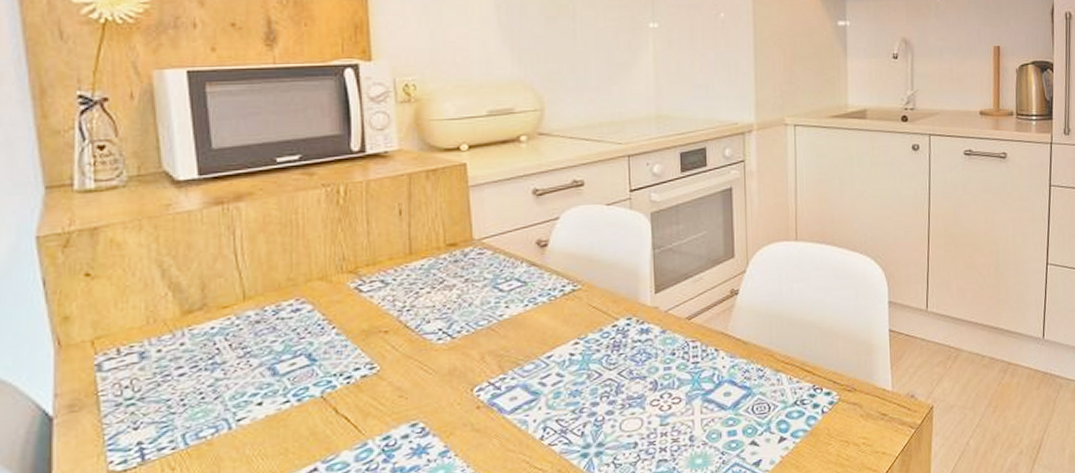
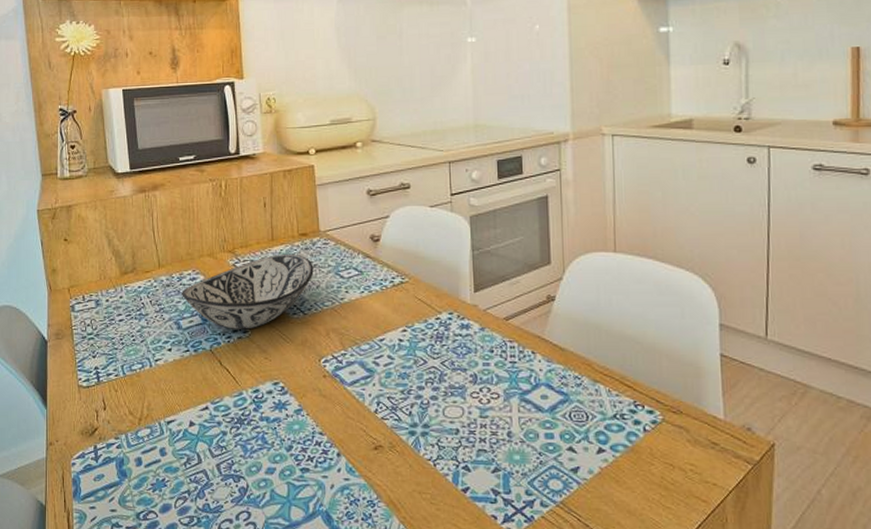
decorative bowl: none [279,268,465,367] -> present [182,253,314,330]

